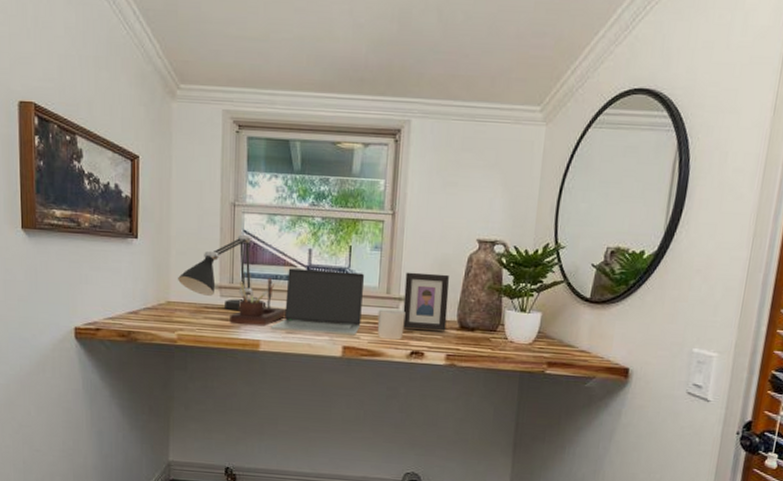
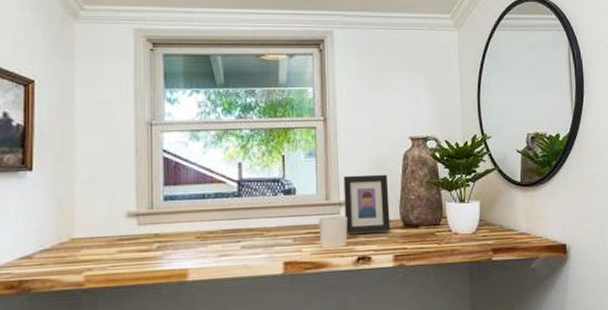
desk lamp: present [178,234,266,311] -> none [85,154,194,240]
desk organizer: present [229,278,287,327] -> none [150,198,217,255]
laptop: present [271,268,365,336] -> none [200,182,302,255]

